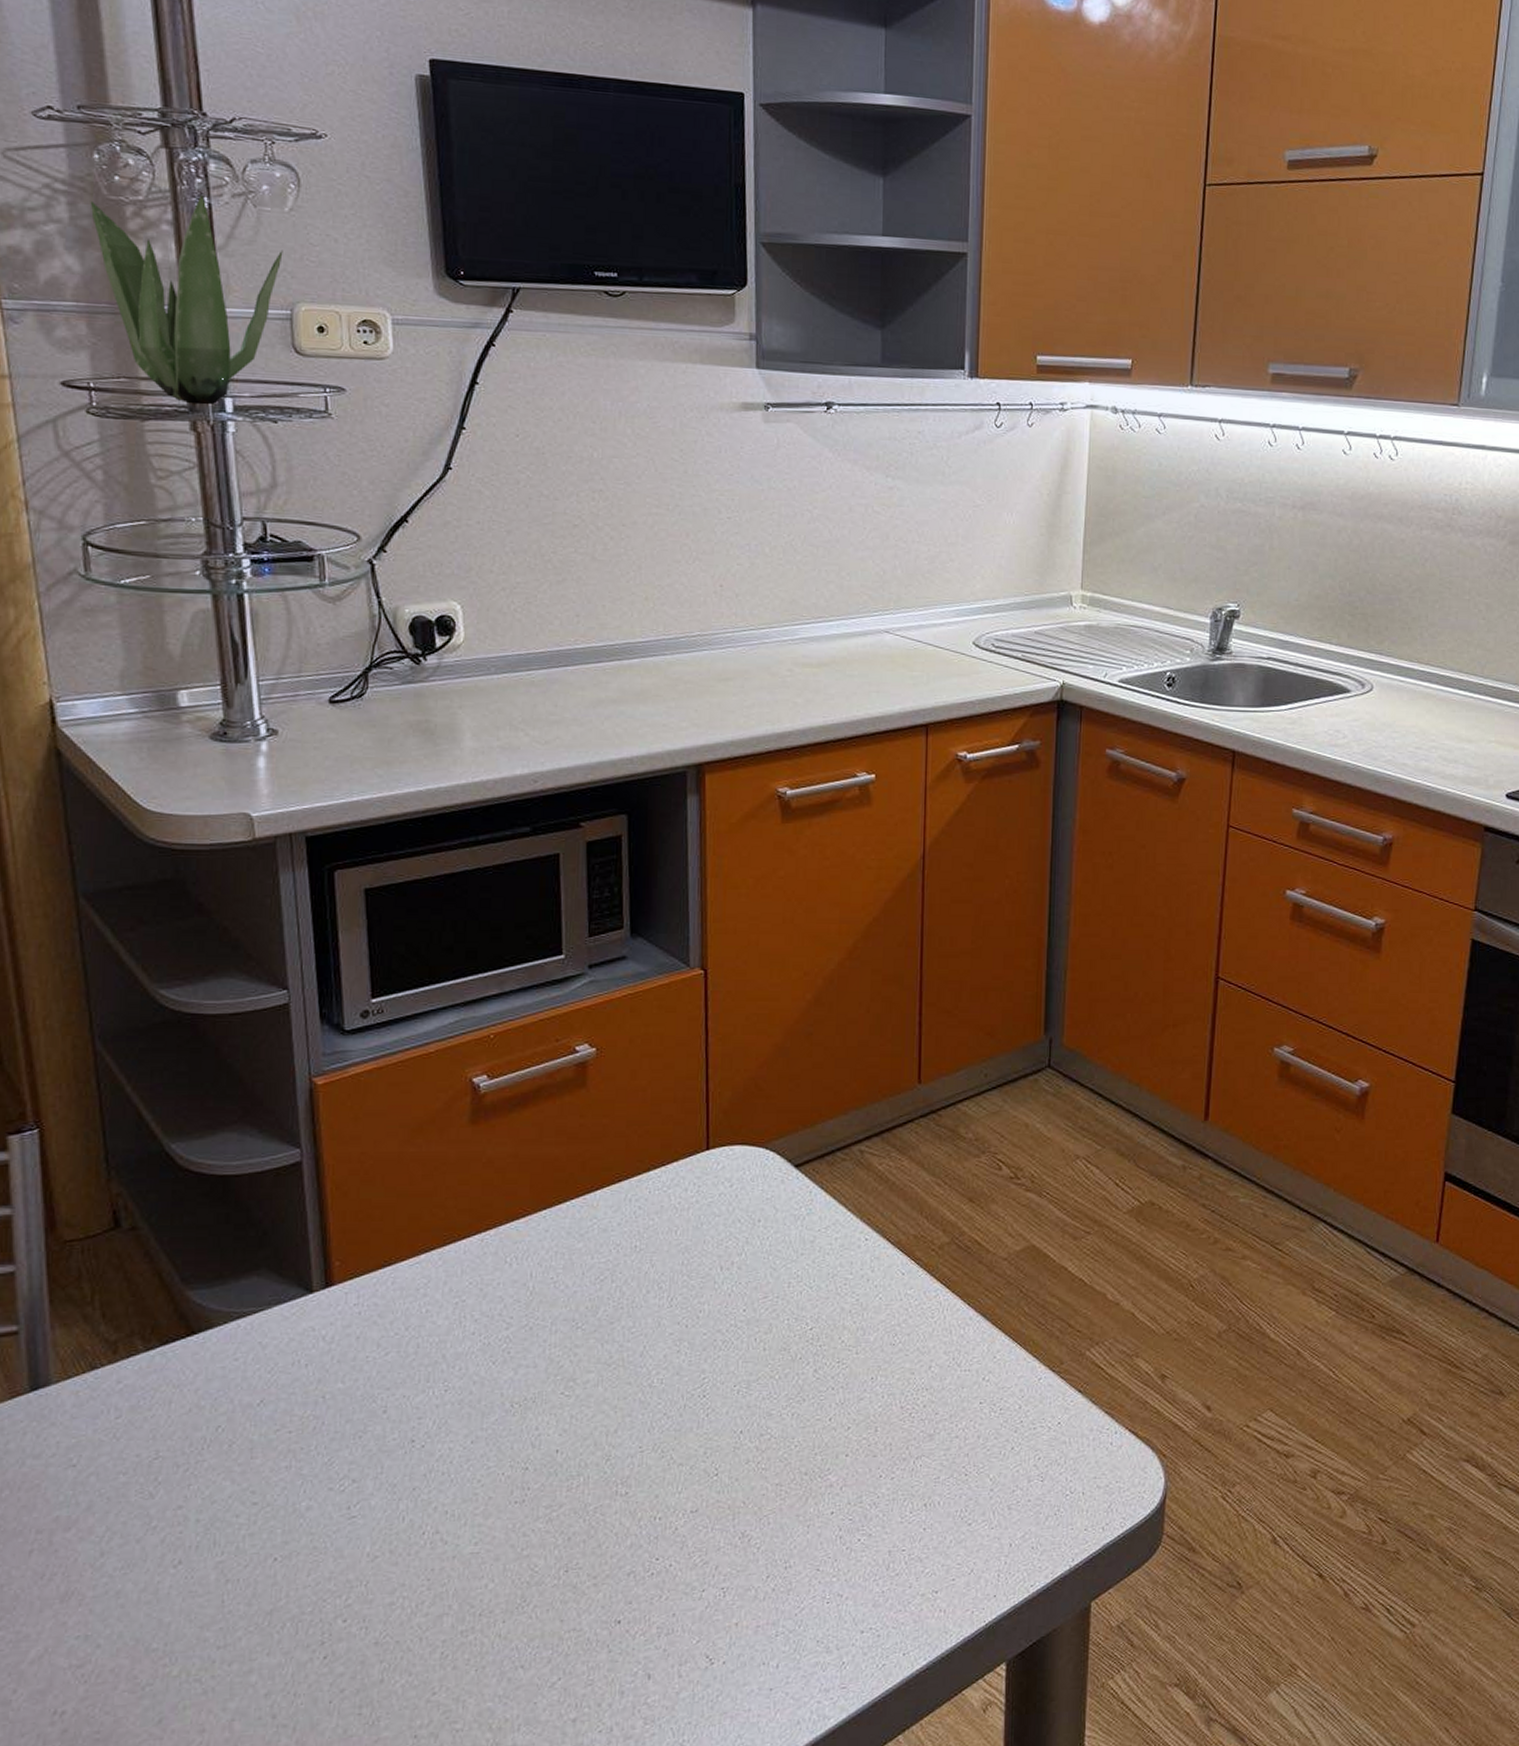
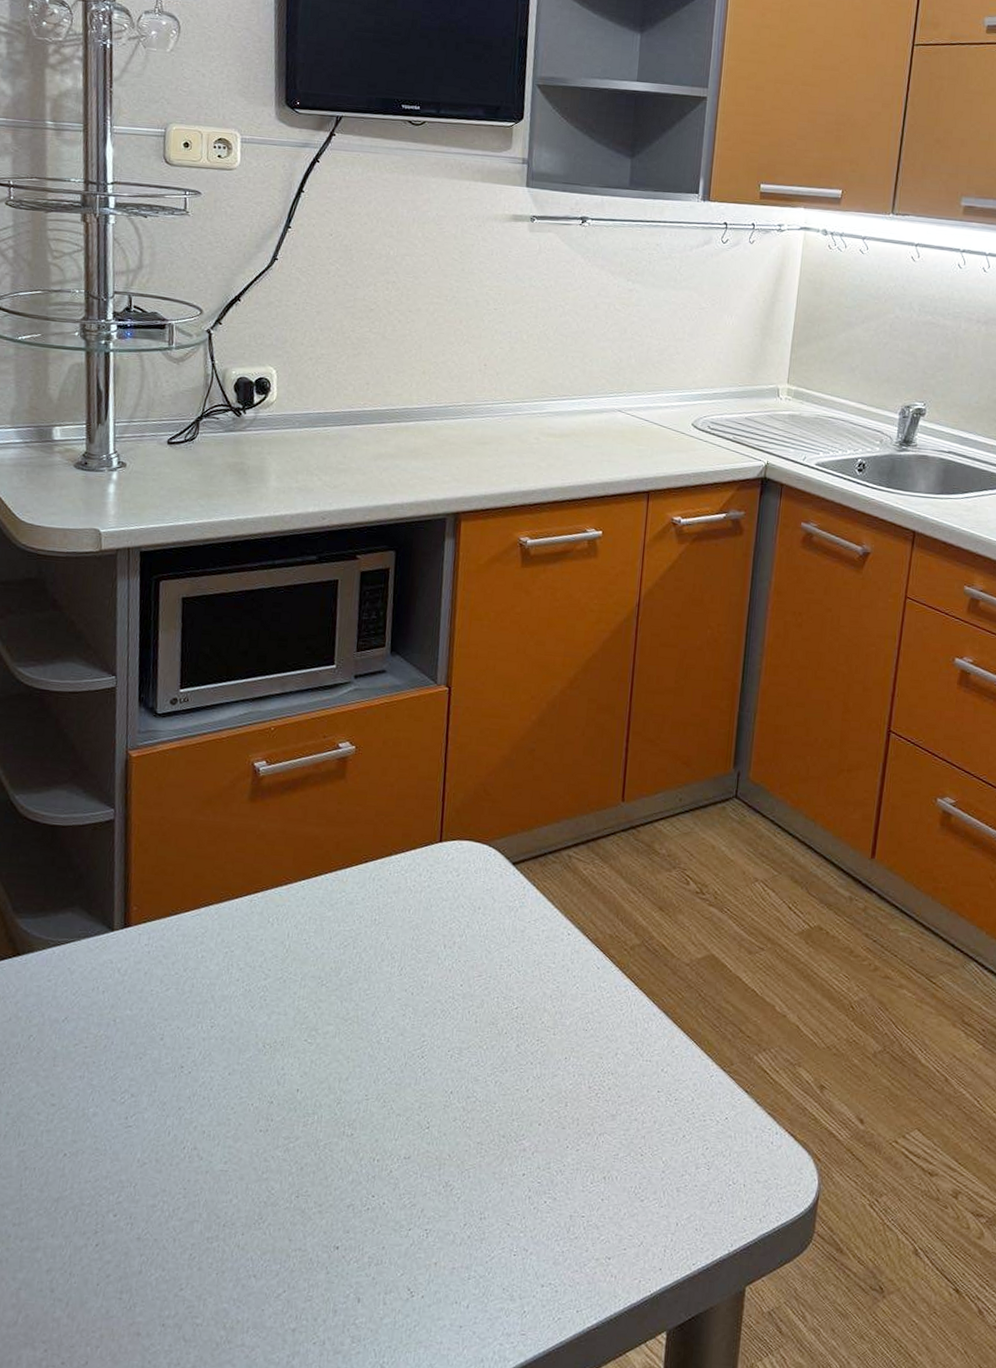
plant: present [90,194,283,405] -> none [23,37,163,202]

